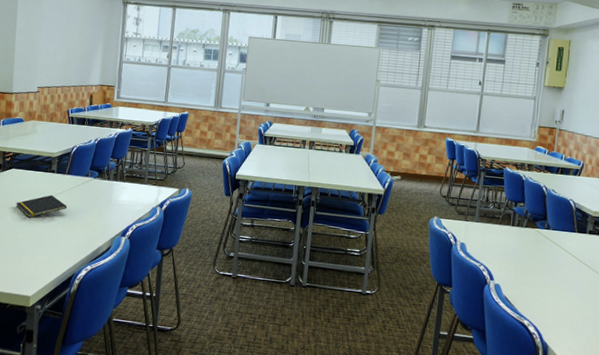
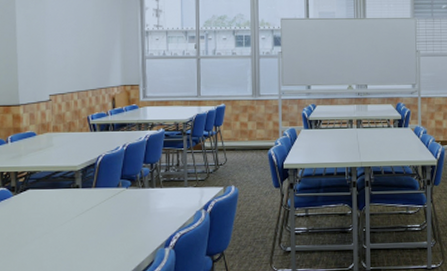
notepad: present [16,195,67,218] -> none [36,213,98,242]

